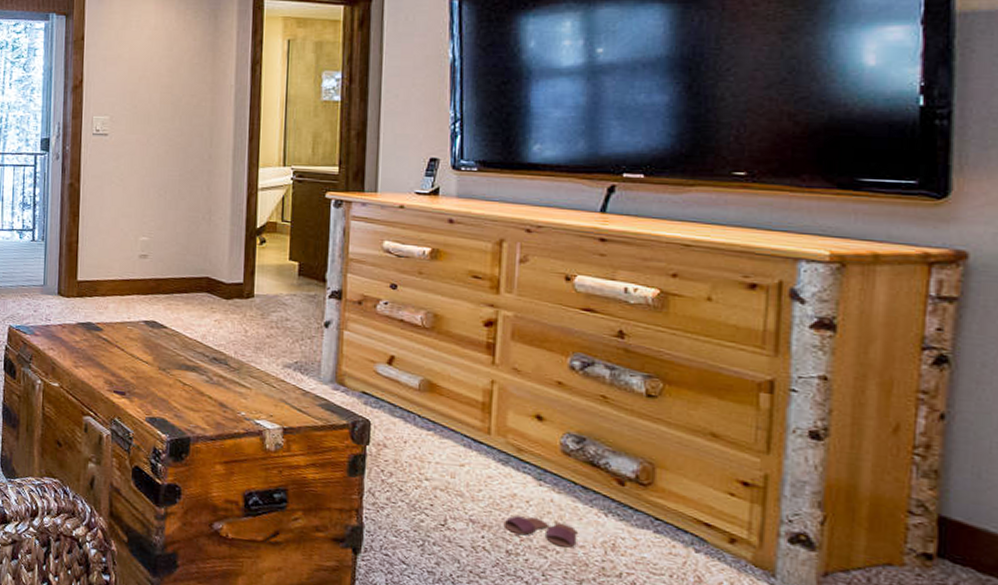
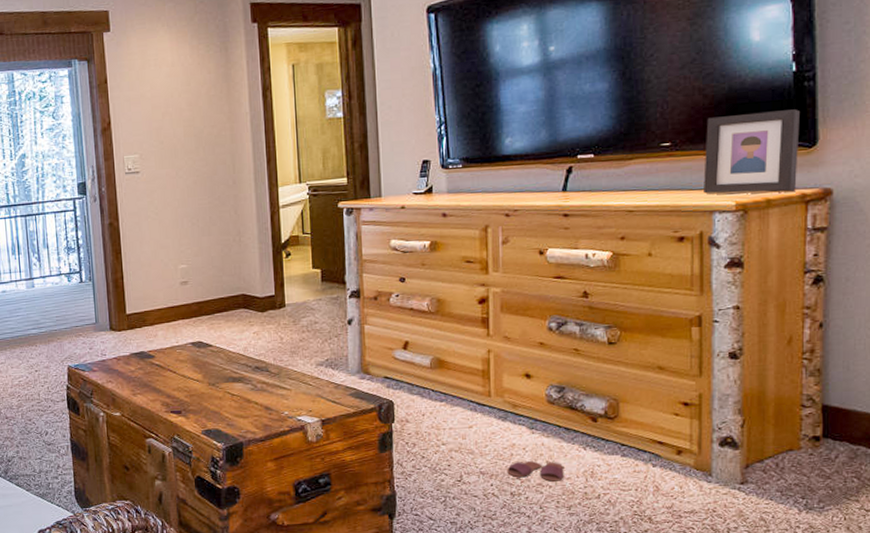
picture frame: none [787,148,926,250] -> present [703,109,800,195]

